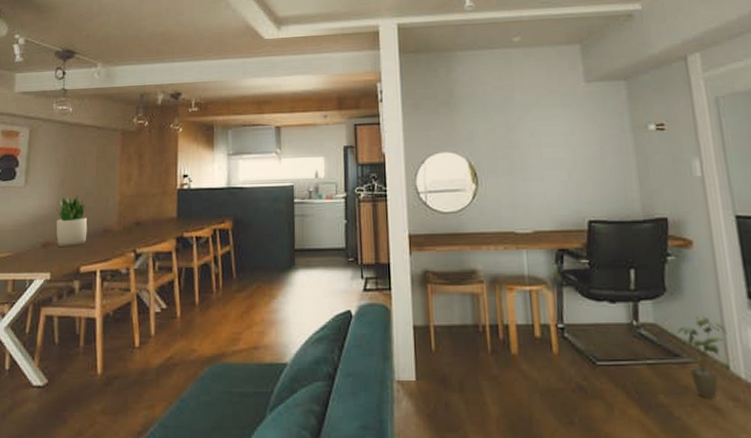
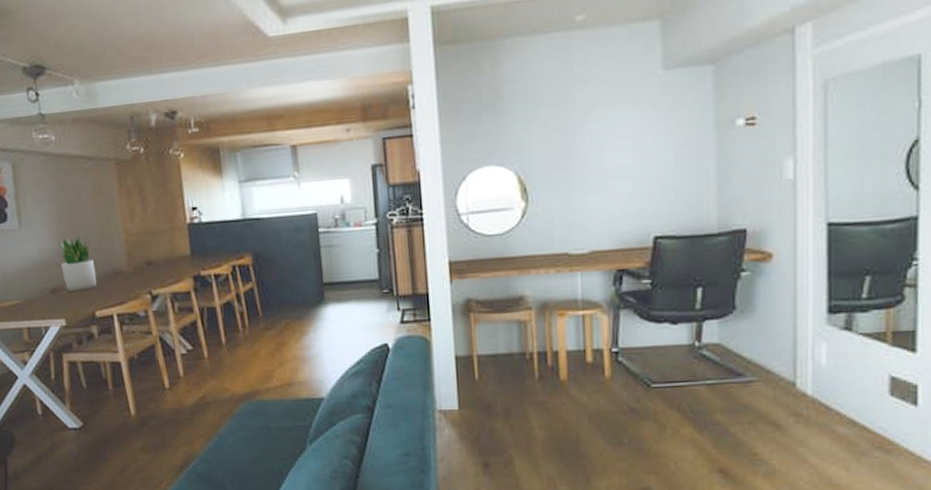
house plant: present [678,316,727,398] -> none [744,334,799,415]

